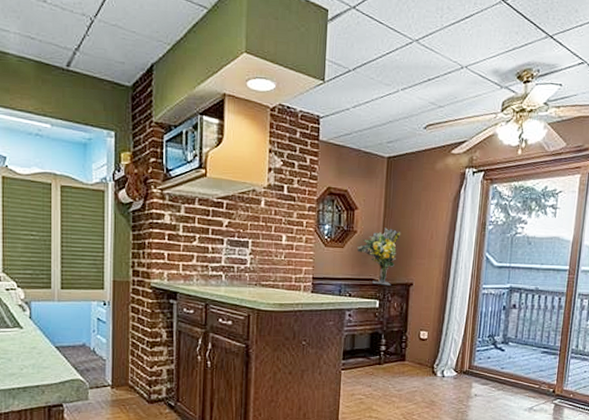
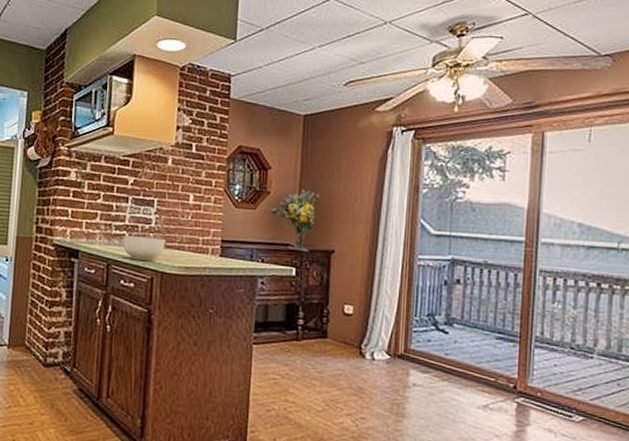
bowl: none [220,276,260,300] -> present [123,235,166,262]

